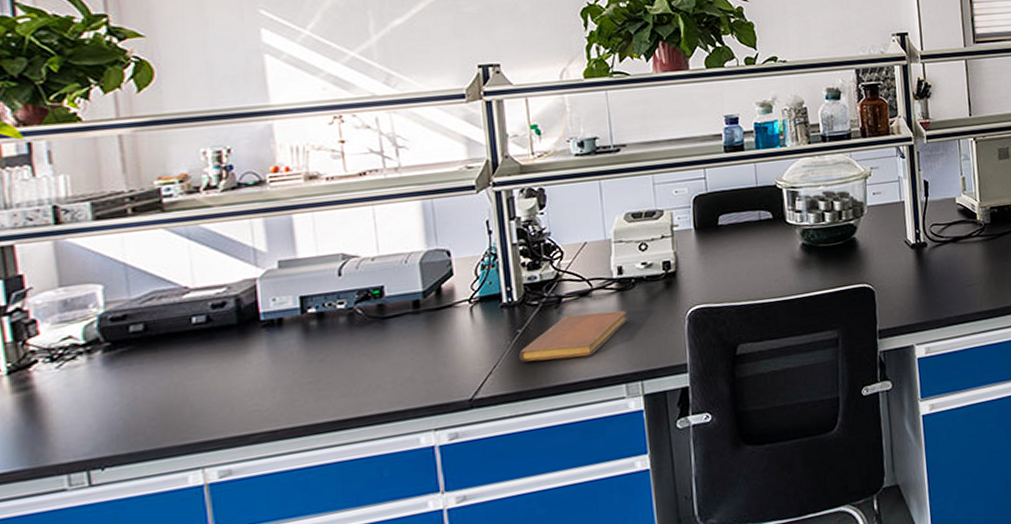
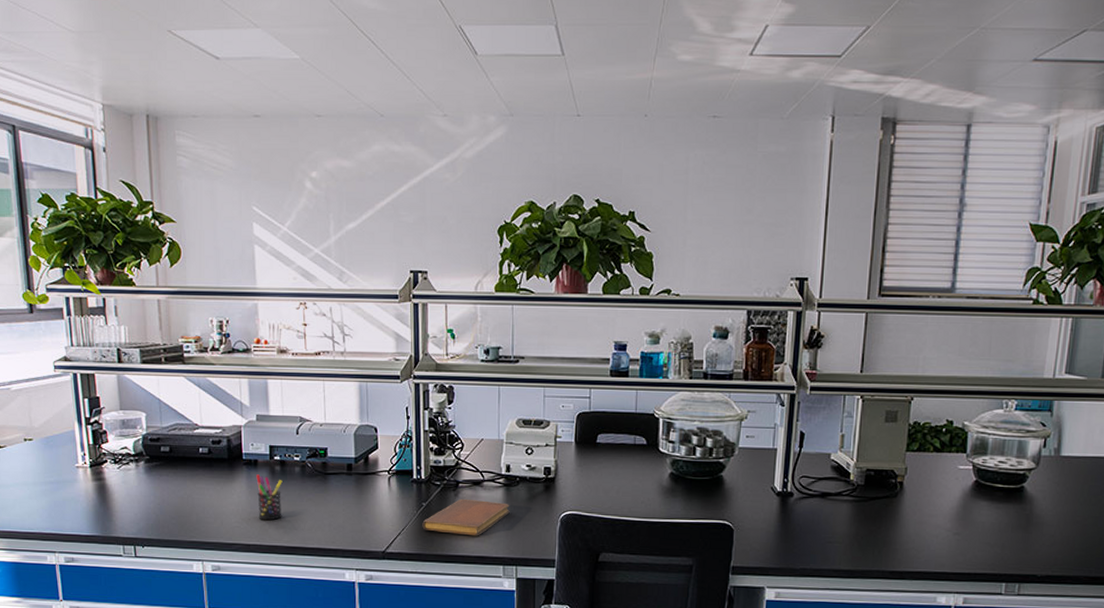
pen holder: none [282,336,324,395] -> present [256,474,283,521]

